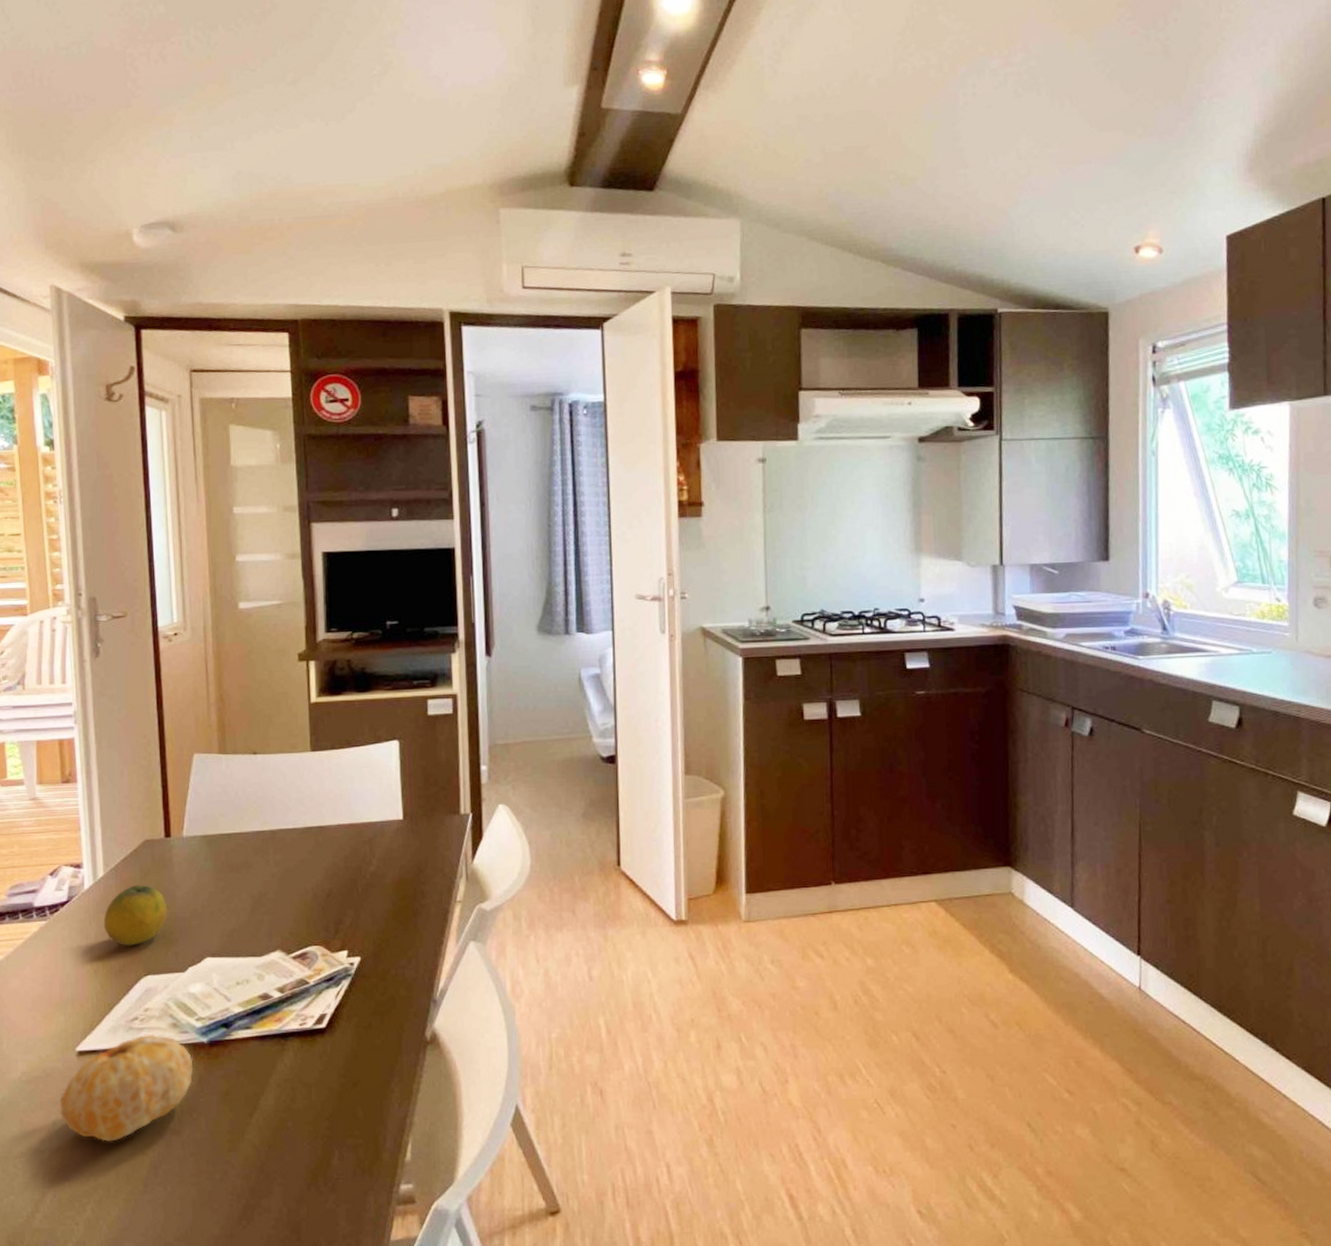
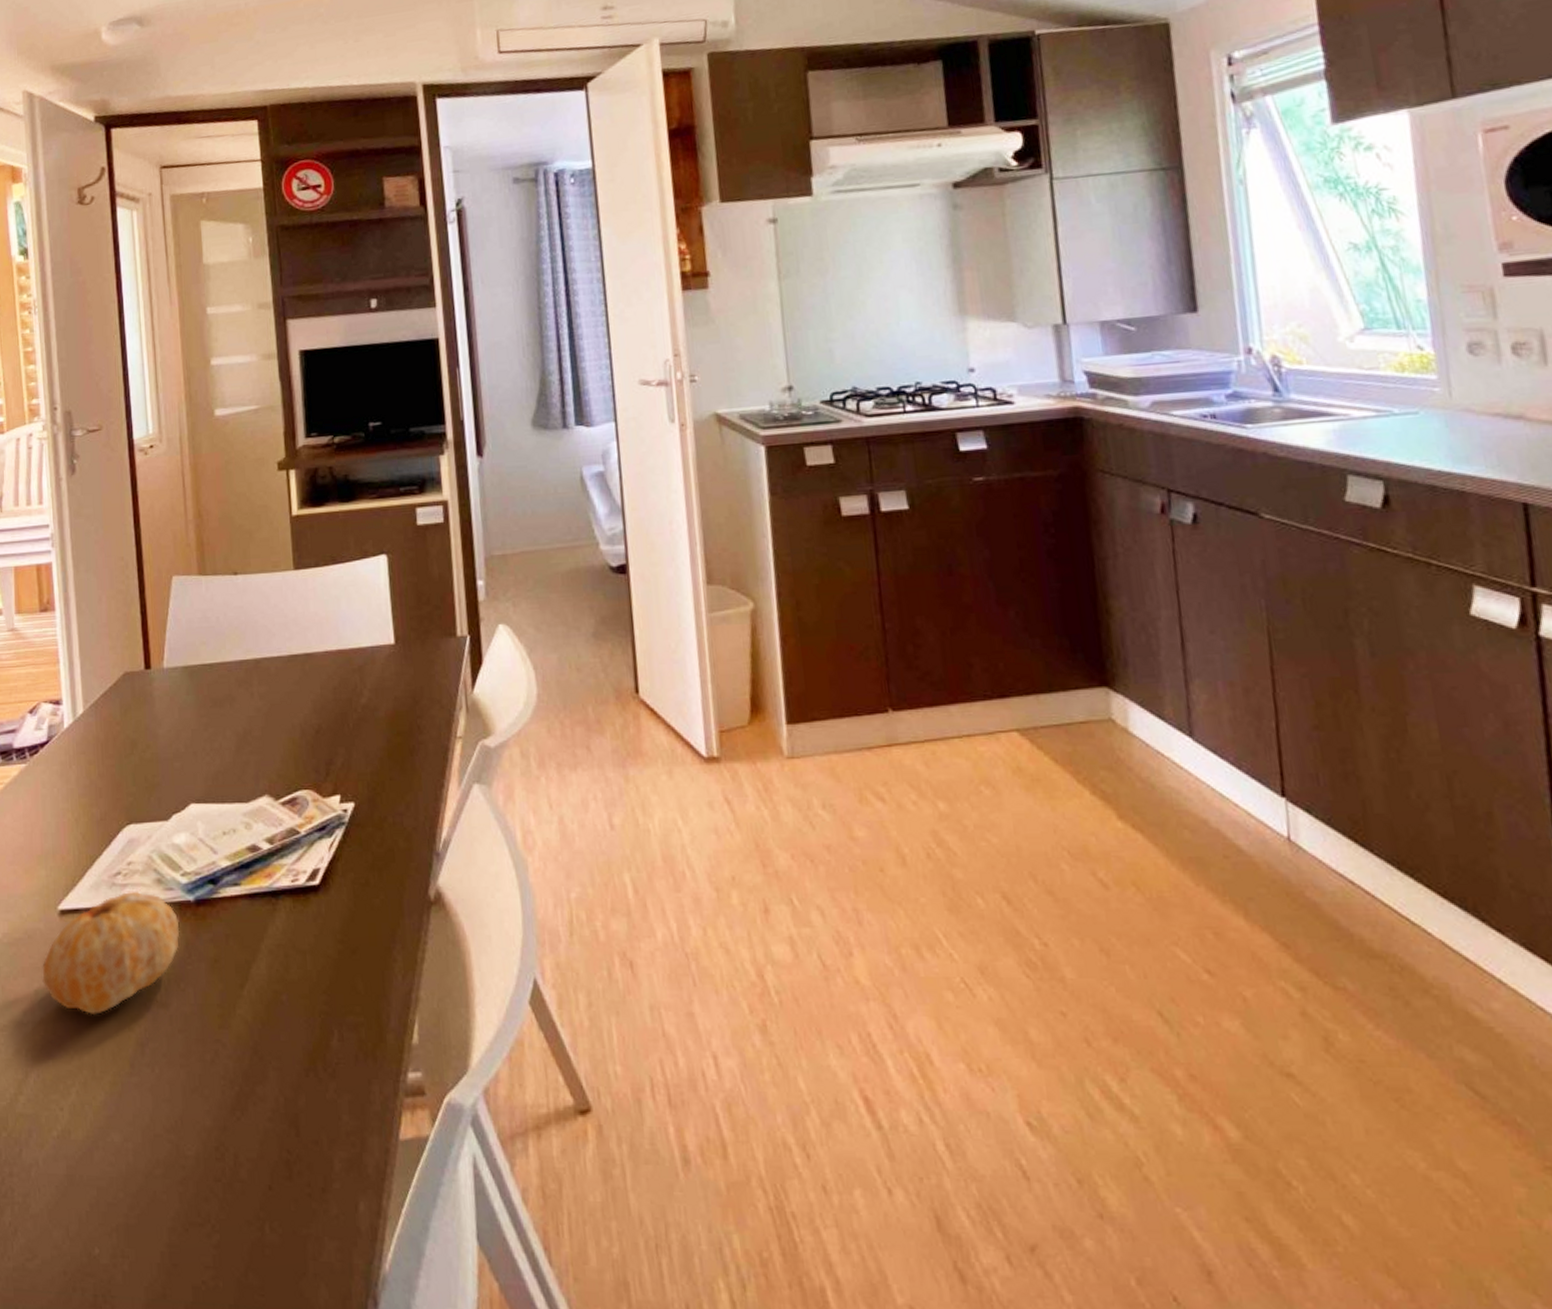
fruit: present [103,885,168,946] -> none [84,723,150,791]

